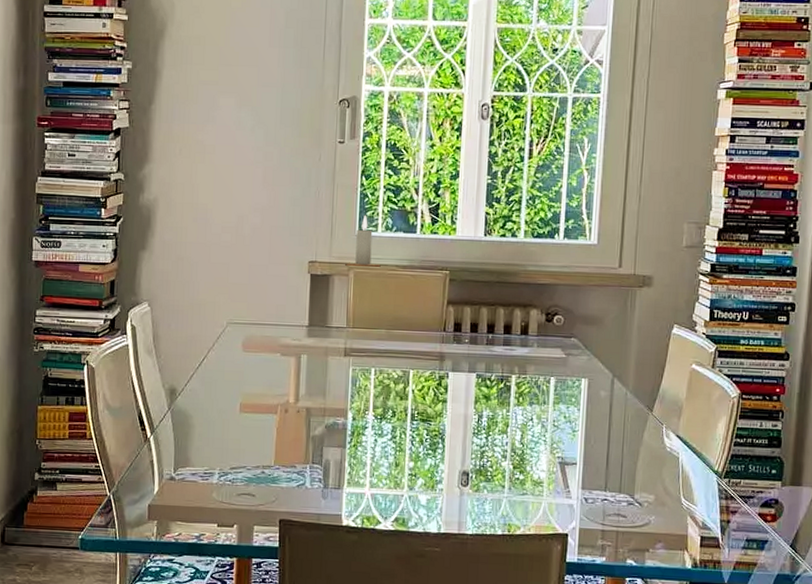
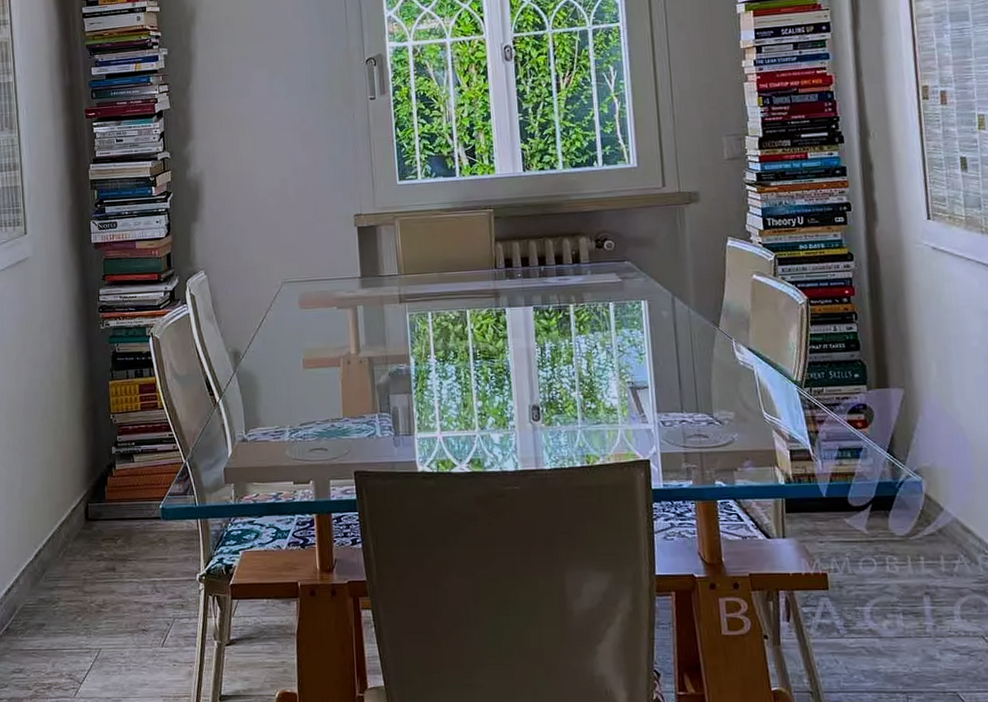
candle: present [345,216,381,268] -> none [390,165,425,216]

